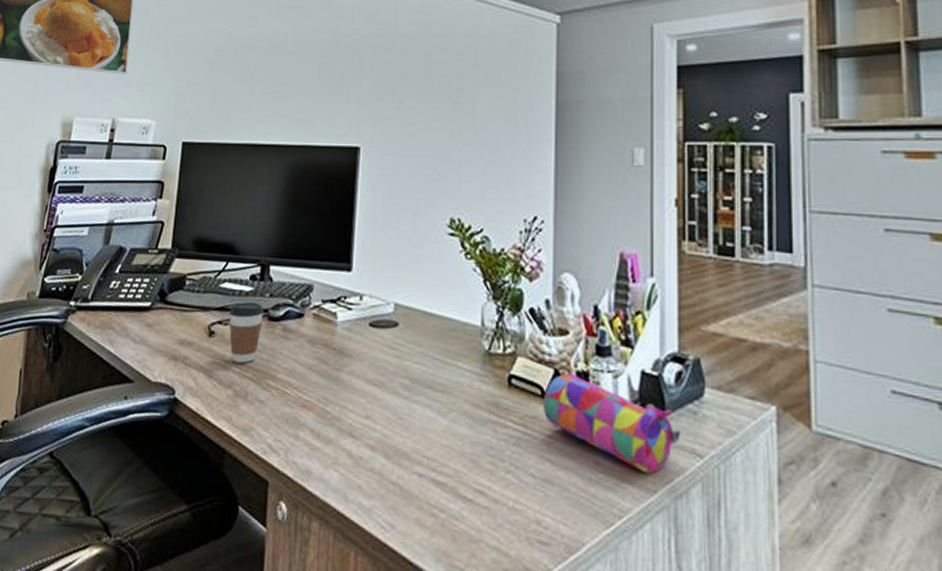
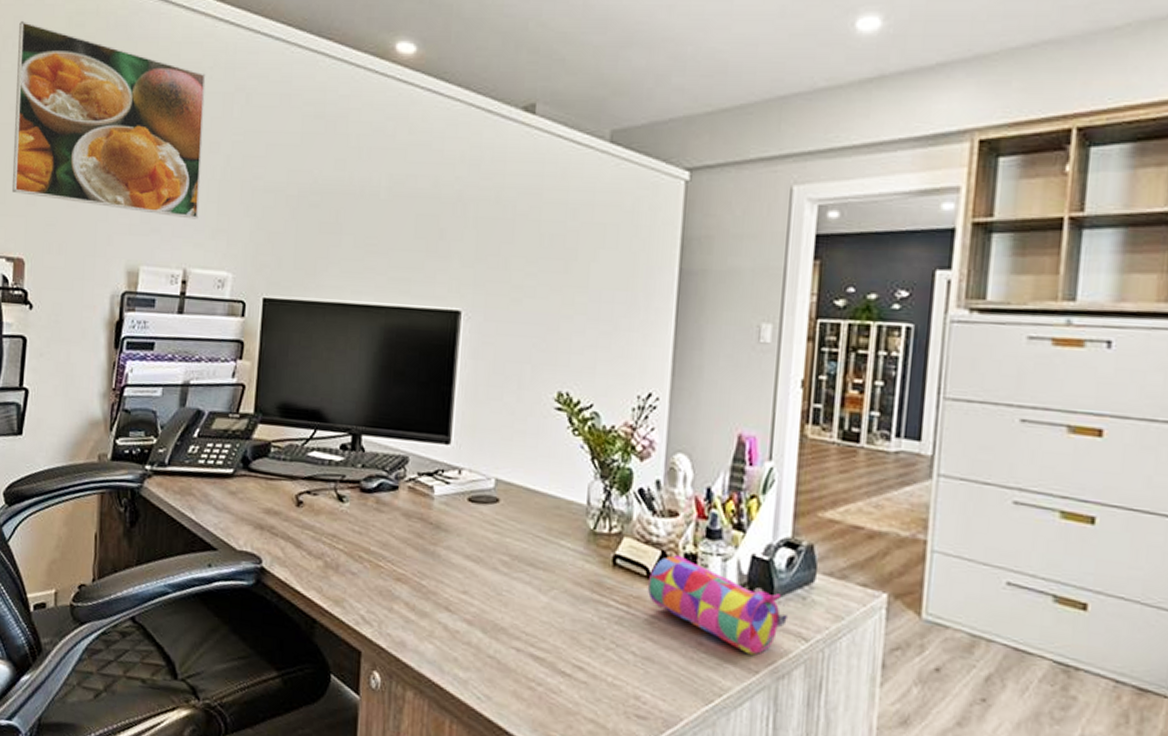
coffee cup: present [229,302,264,364] -> none [318,472,356,535]

